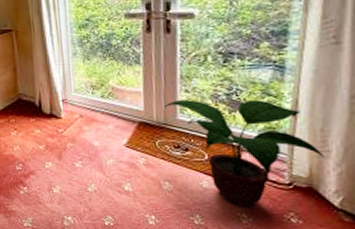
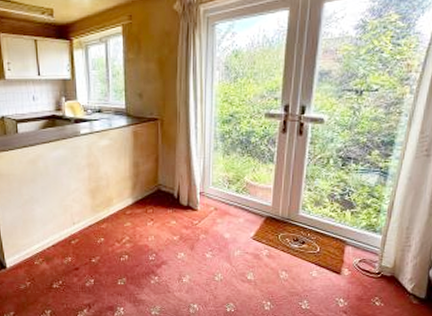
potted plant: present [164,99,326,207] -> none [289,197,407,293]

